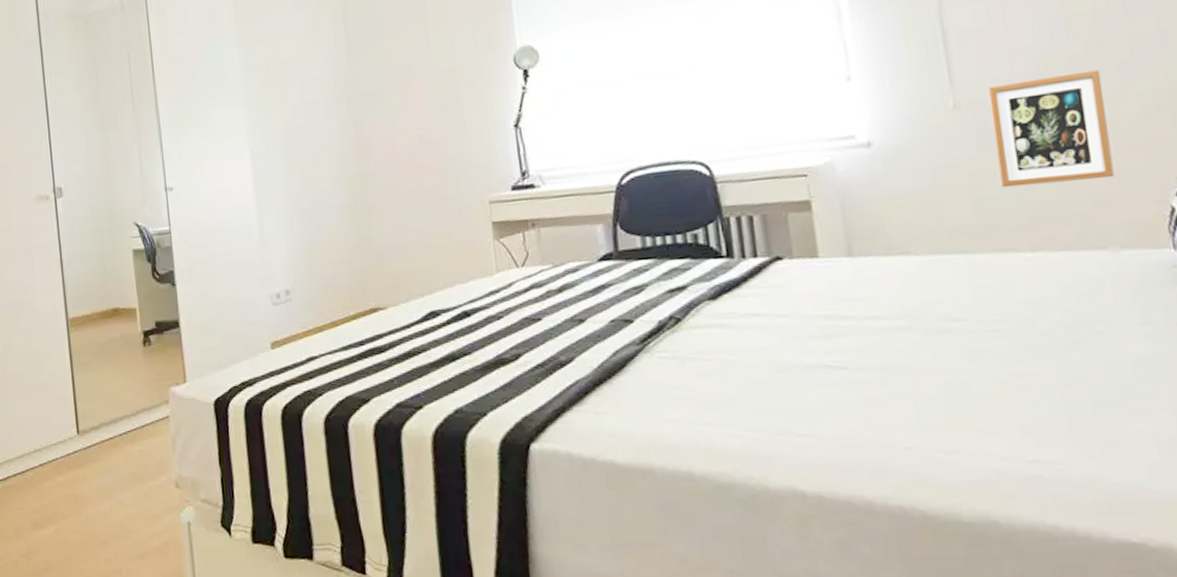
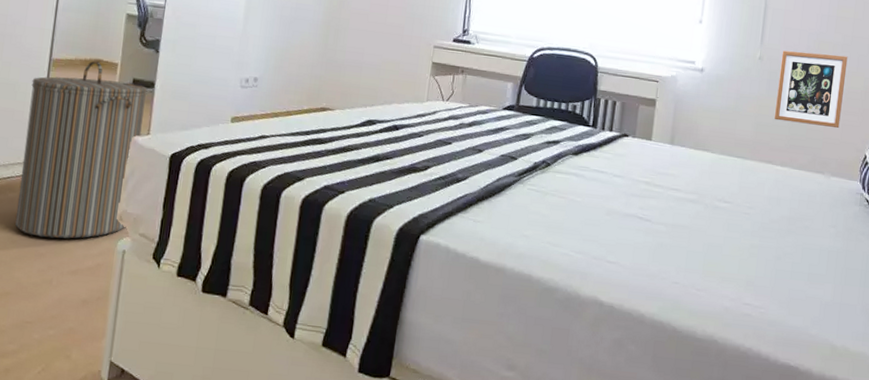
laundry hamper: none [54,310,185,521] -> present [15,60,148,239]

